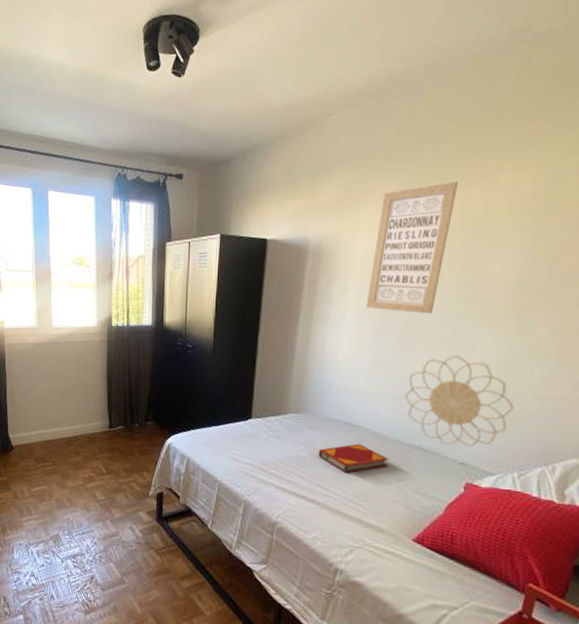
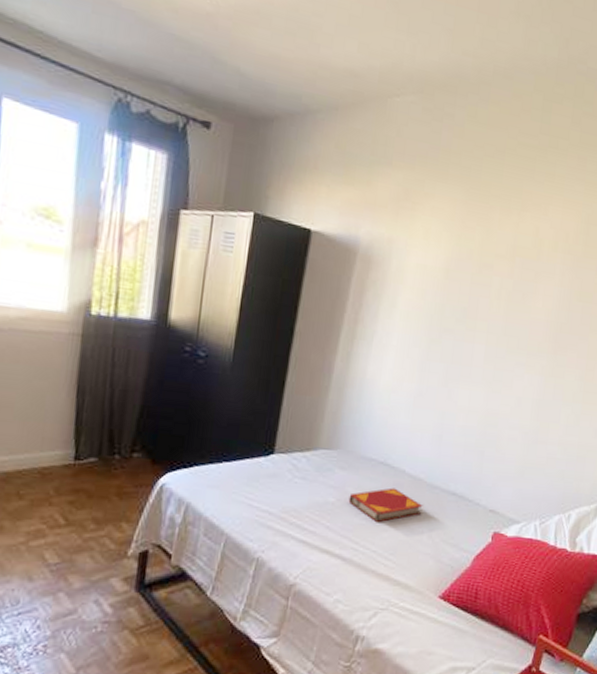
wall art: present [366,182,459,314] -> none [414,201,513,346]
decorative wall piece: present [405,354,514,447] -> none [444,392,542,493]

